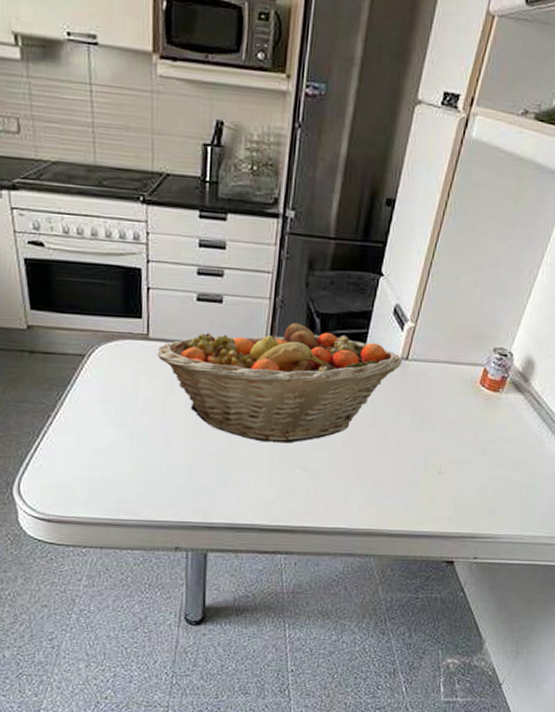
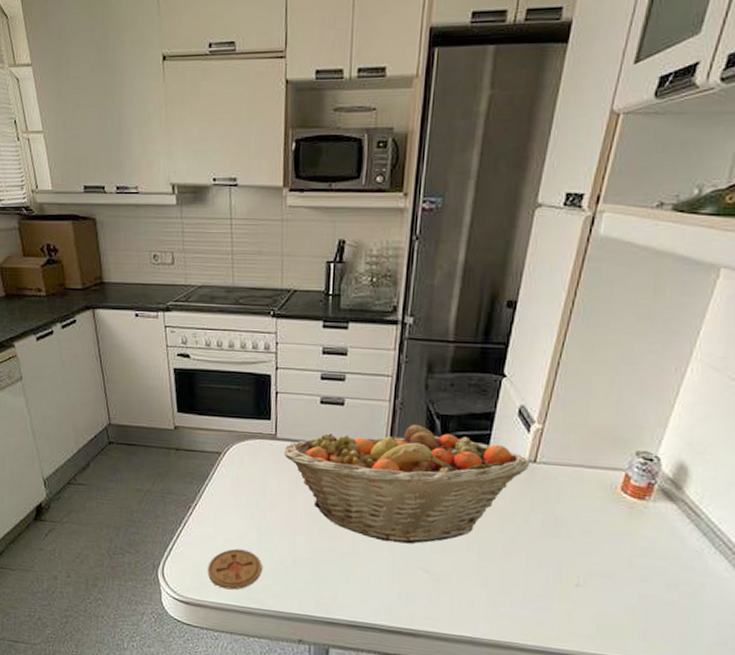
coaster: none [72,459,134,503] -> present [207,548,262,590]

